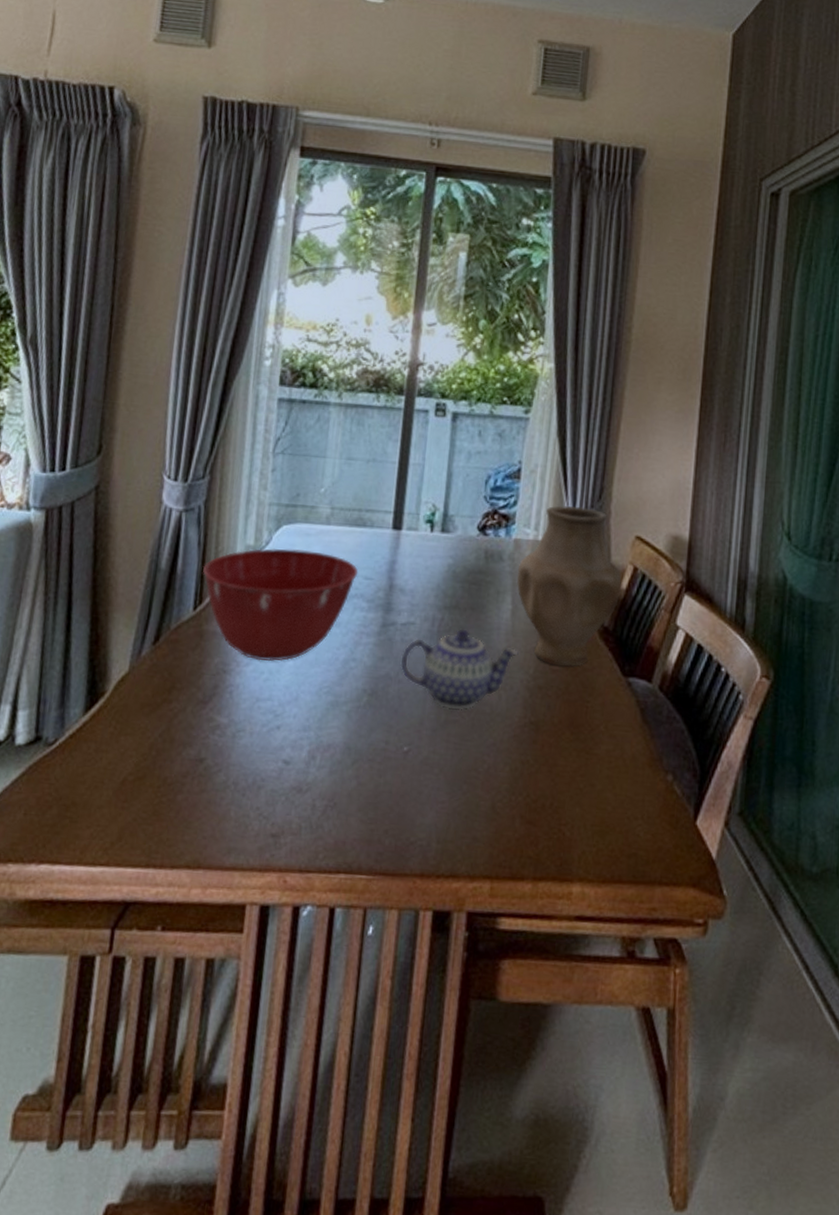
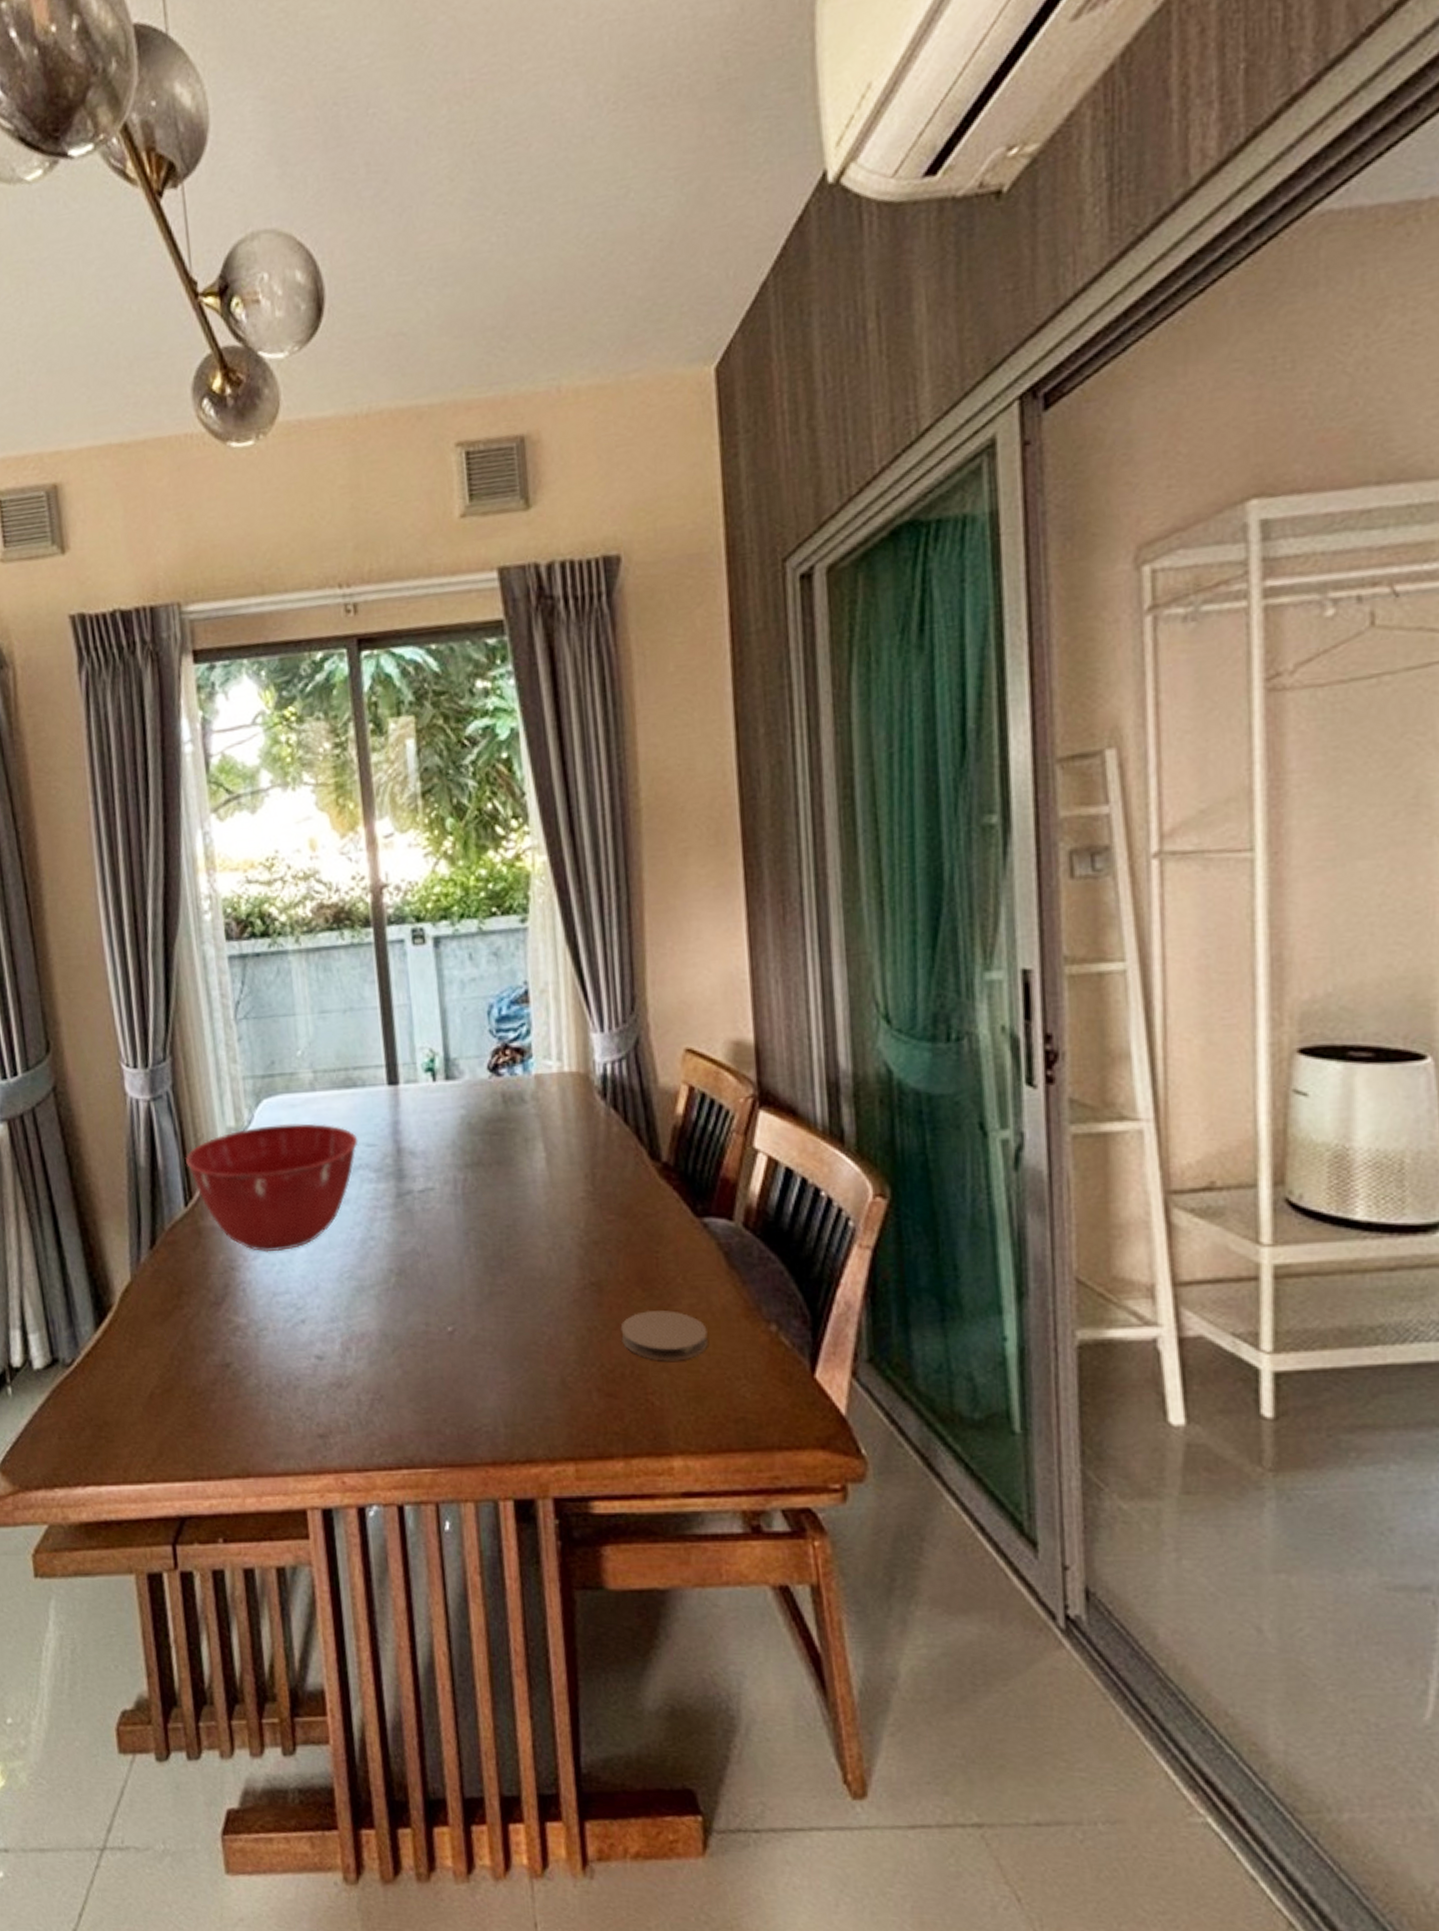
teapot: present [400,628,519,711] -> none [425,1187,563,1280]
vase: present [516,505,622,667] -> none [545,1023,678,1215]
coaster: none [547,752,618,798] -> present [620,1310,708,1361]

